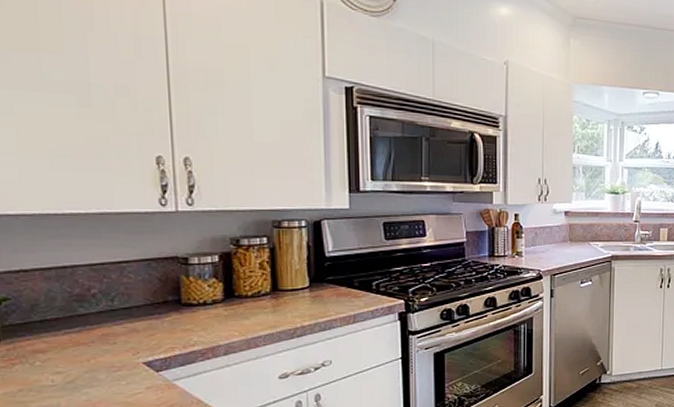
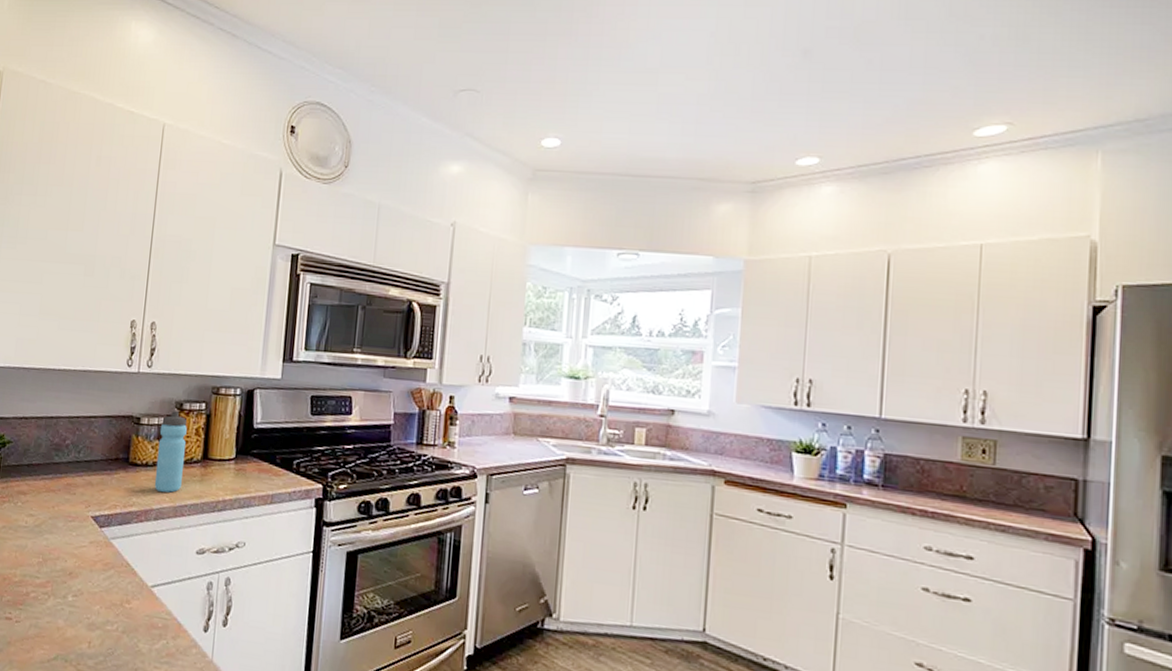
water bottle: none [215,248,251,327] -> present [154,411,187,493]

